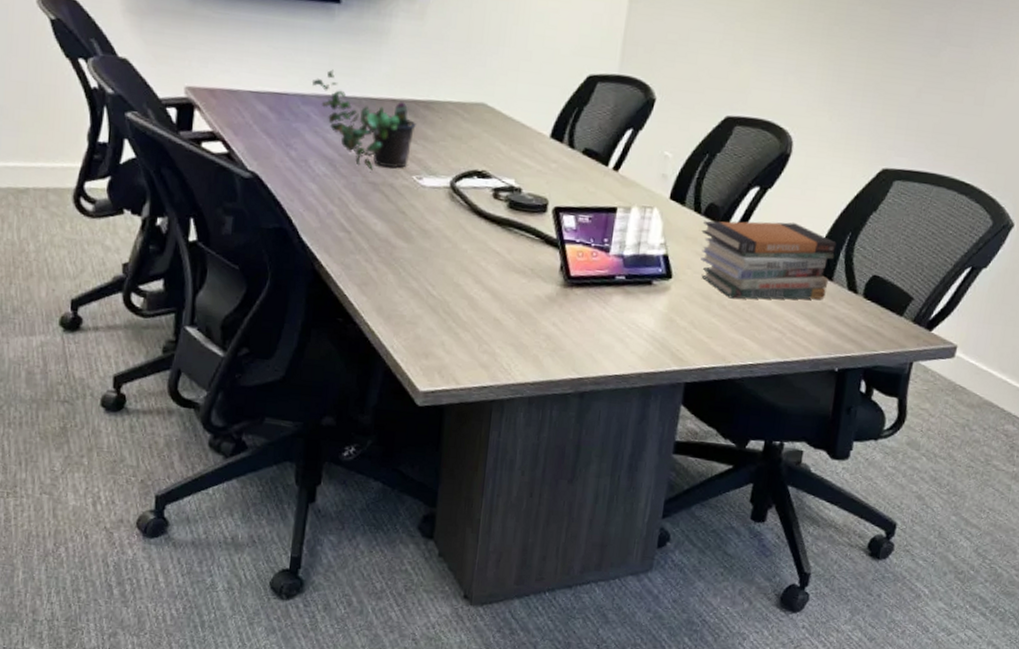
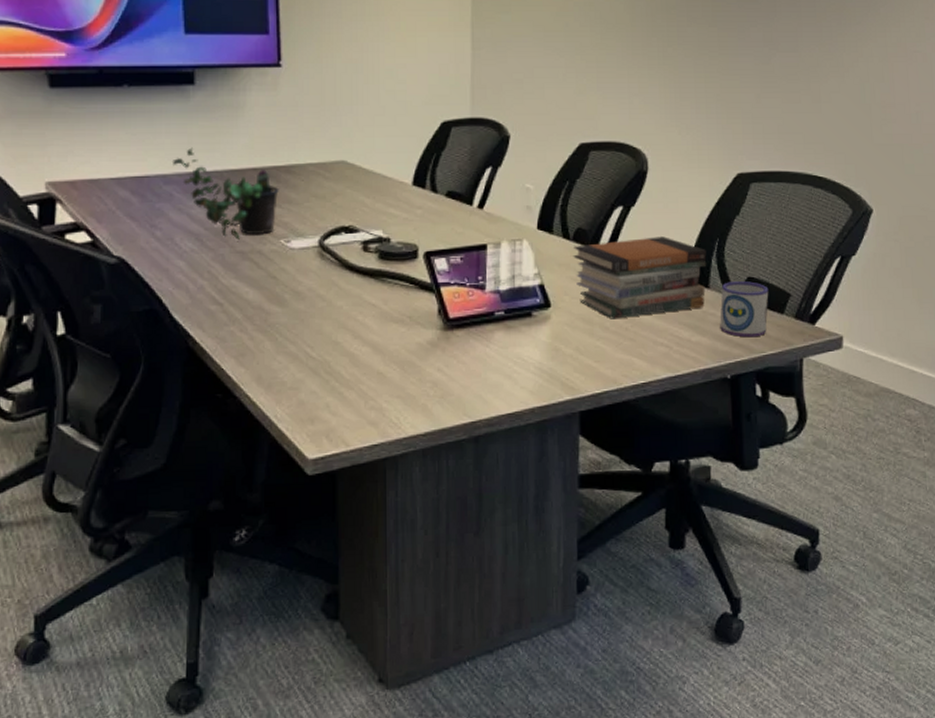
mug: none [836,277,892,335] -> present [720,281,769,338]

